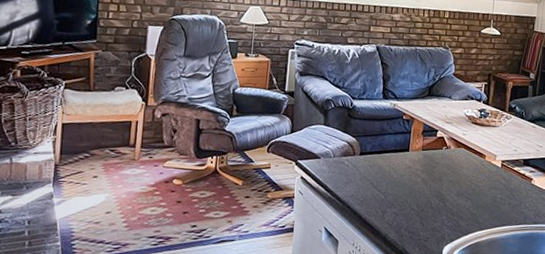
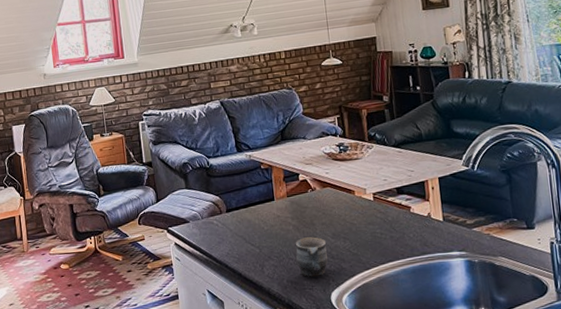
mug: none [418,191,449,230] -> present [296,237,328,278]

